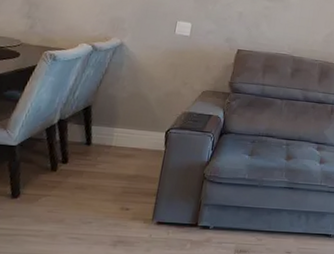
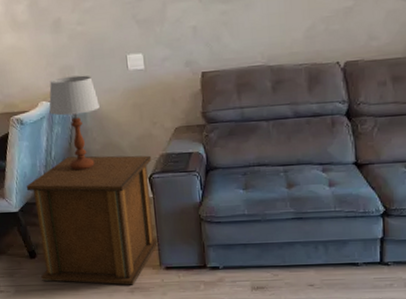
side table: none [16,99,174,238] -> present [26,155,159,286]
table lamp: none [87,26,140,115] -> present [49,75,100,171]

